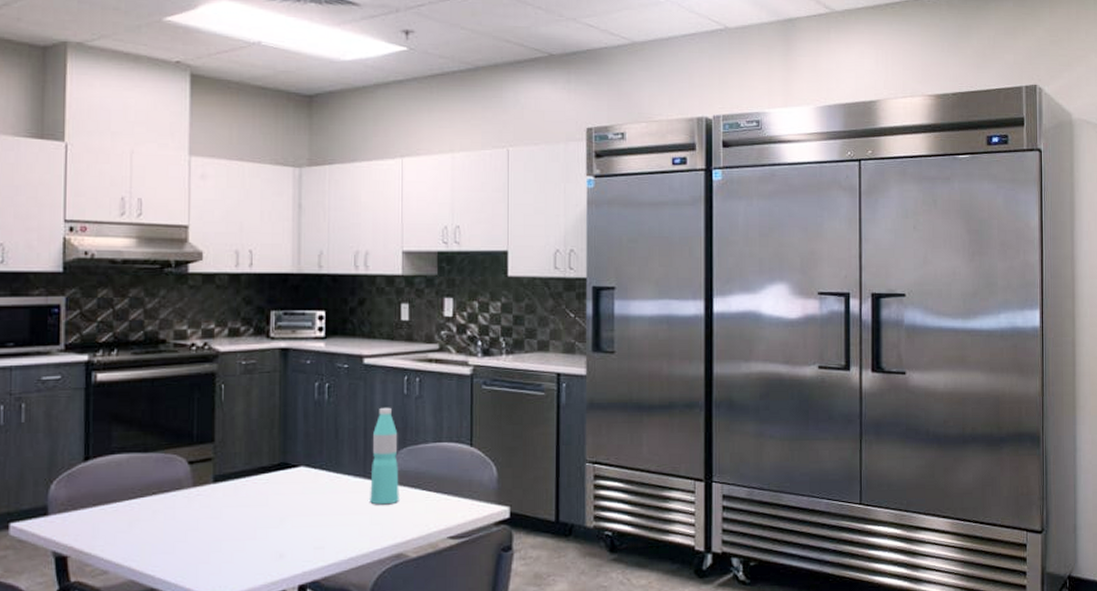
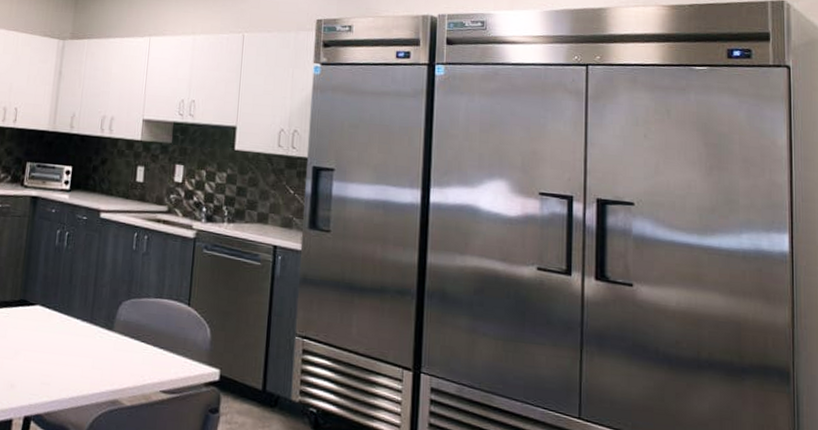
water bottle: present [370,407,399,505] -> none [94,259,124,352]

